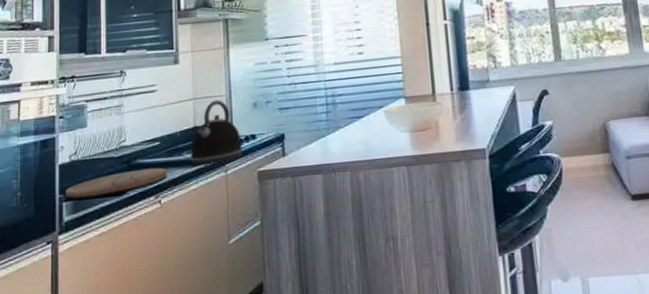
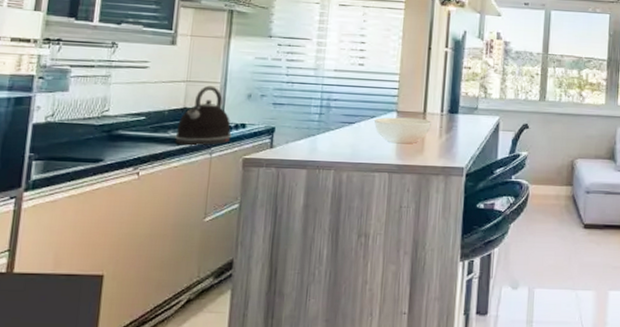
cutting board: present [65,167,167,201] -> none [36,140,149,162]

